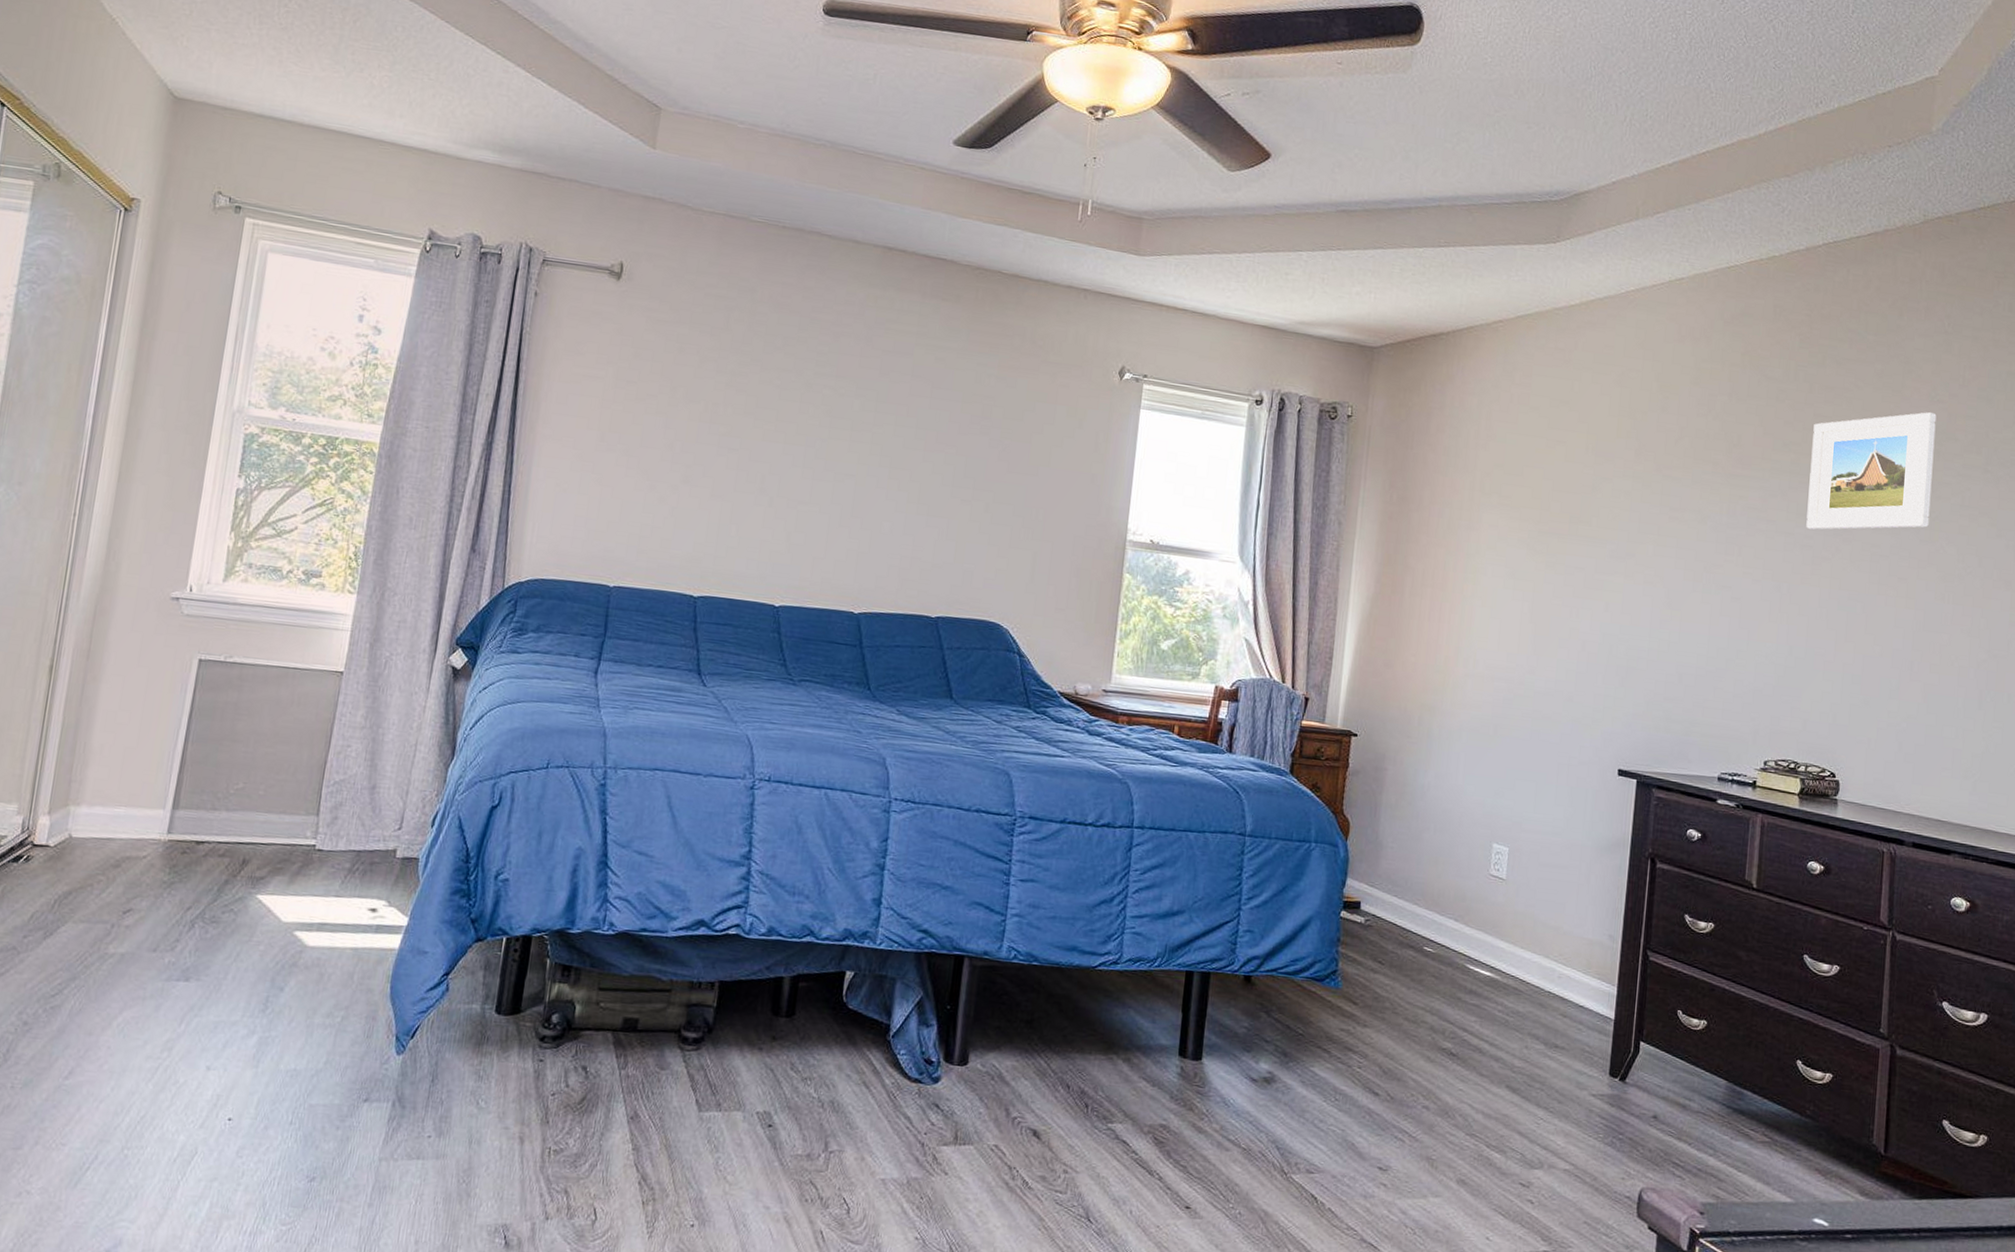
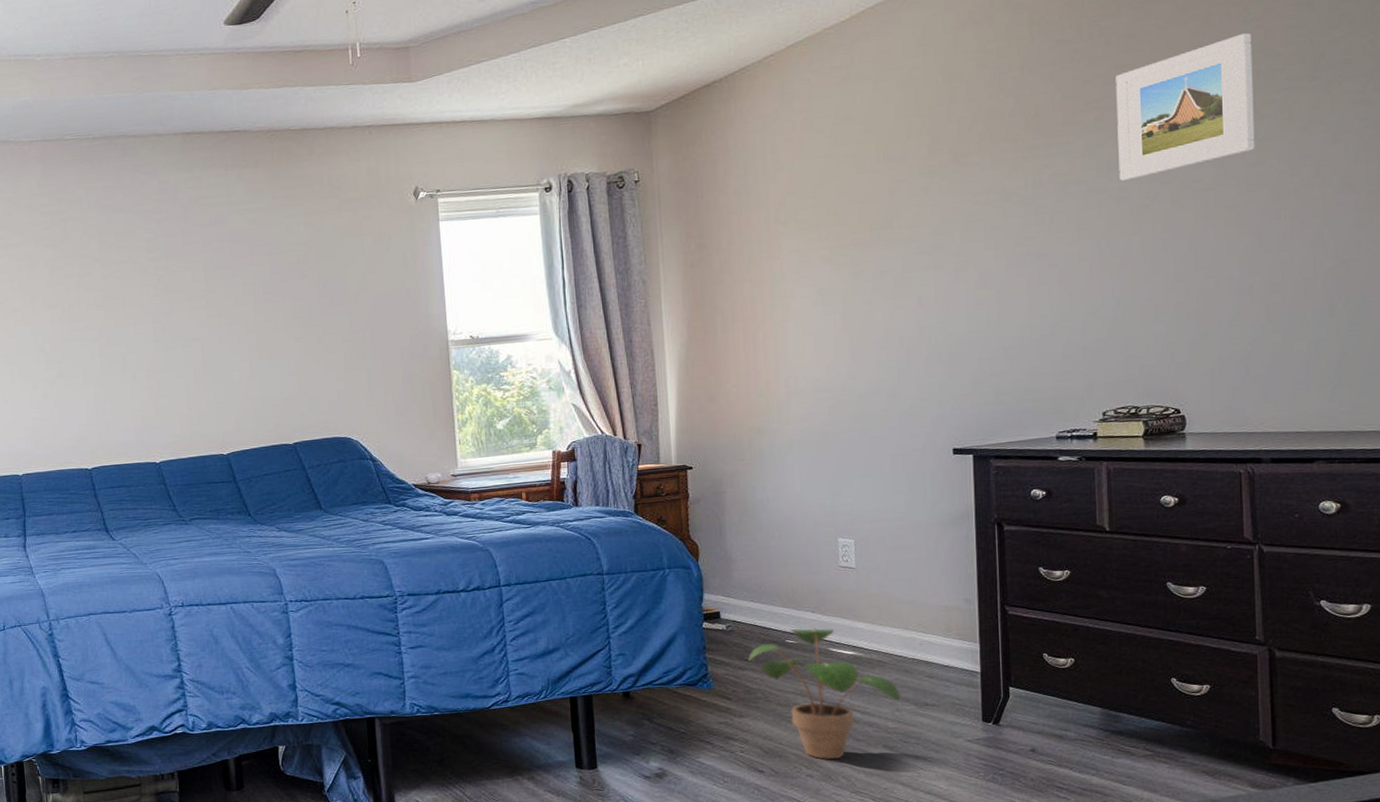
potted plant: none [1381,936,1532,1093] -> present [747,627,901,759]

